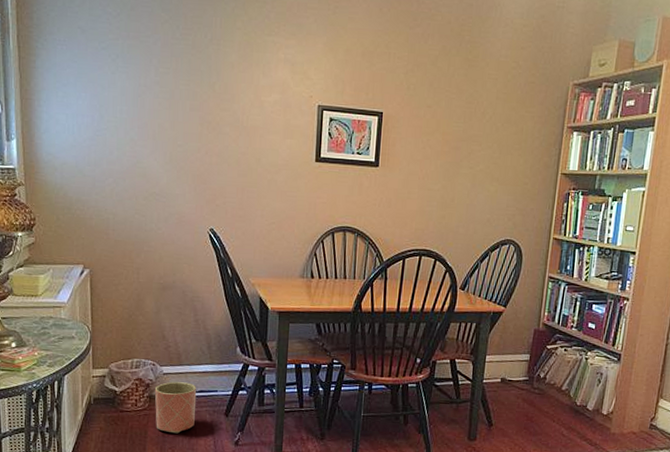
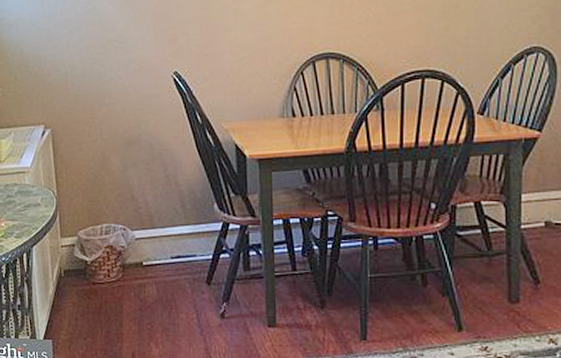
planter: present [154,381,197,434] -> none [127,247,174,307]

